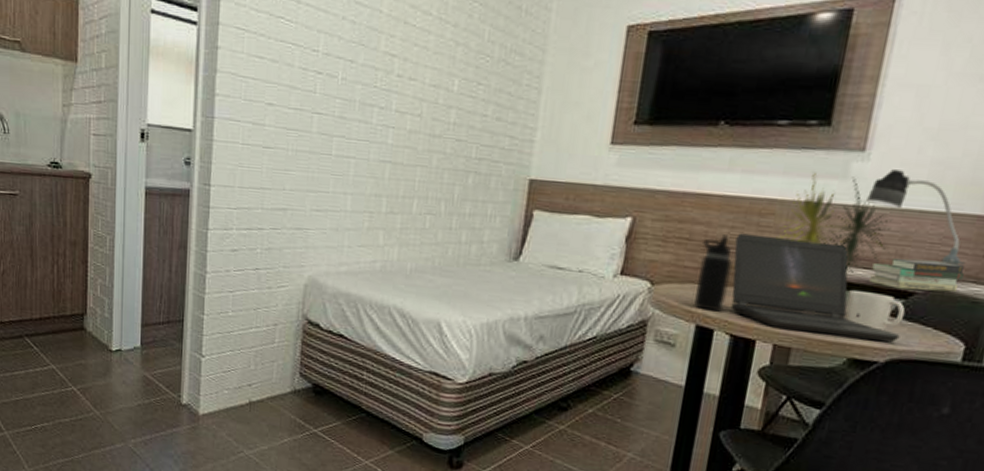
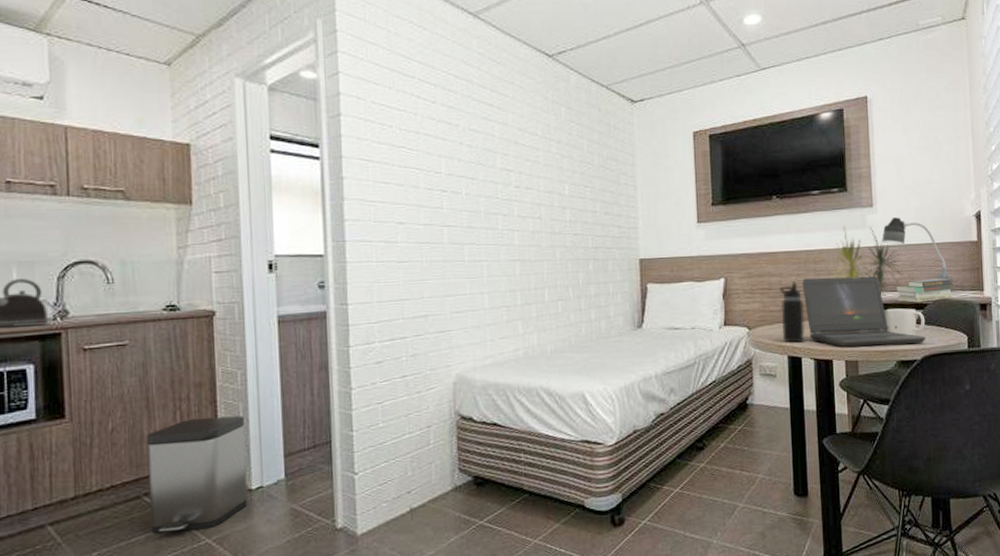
pedal bin: none [29,274,110,378] -> present [146,416,248,533]

